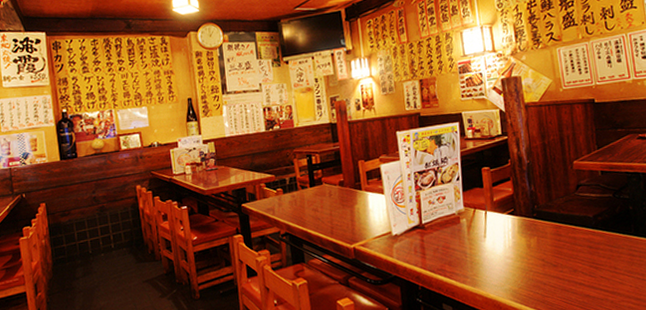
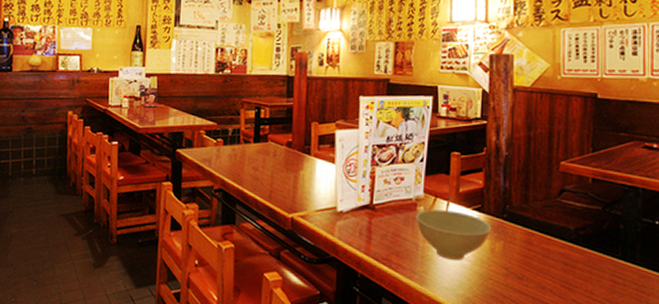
bowl: none [460,218,526,261] -> present [415,209,492,260]

